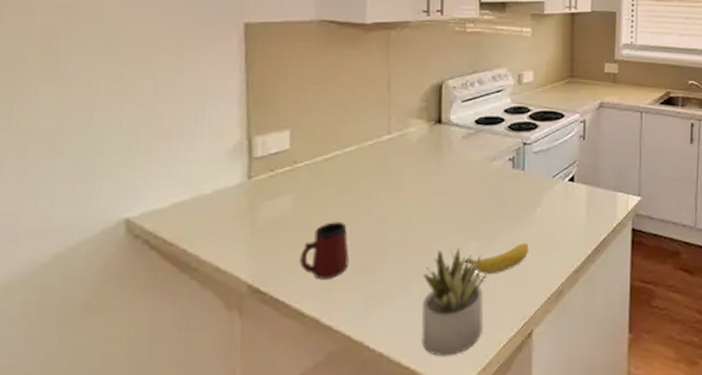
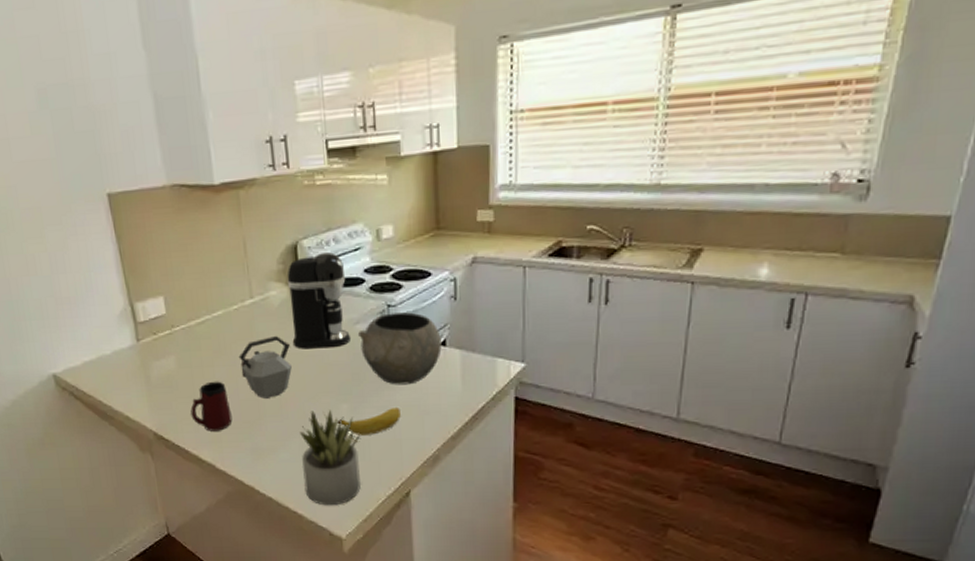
kettle: none [366,173,423,239] -> present [238,336,292,399]
coffee maker: none [426,93,486,186] -> present [287,252,350,349]
bowl: none [494,150,570,221] -> present [358,312,442,385]

